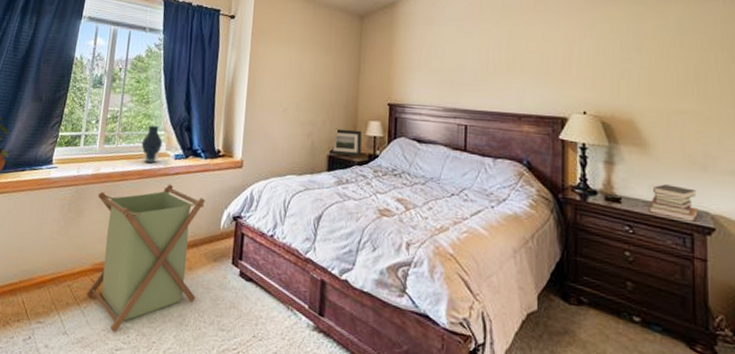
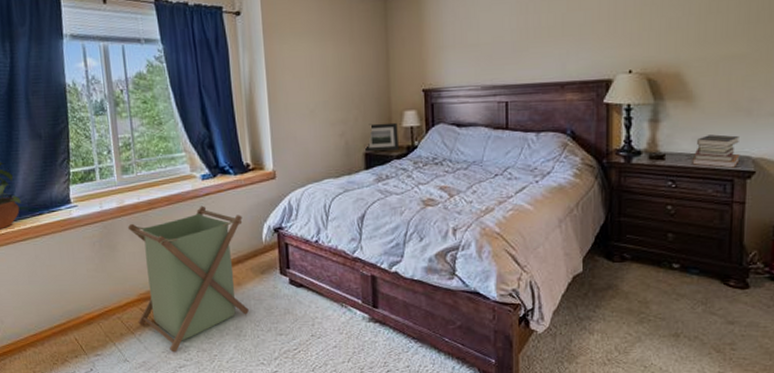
vase: present [141,125,163,164] -> none [162,147,186,188]

